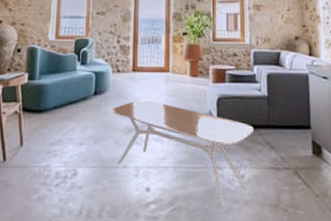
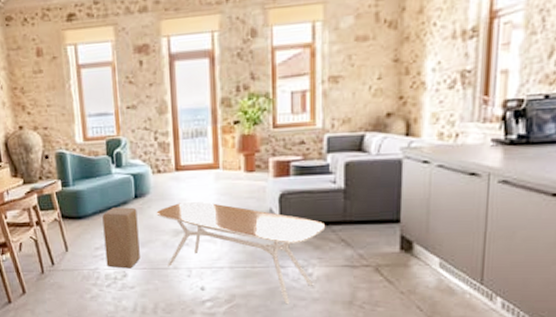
wooden block: none [58,103,95,166] -> present [102,207,140,269]

